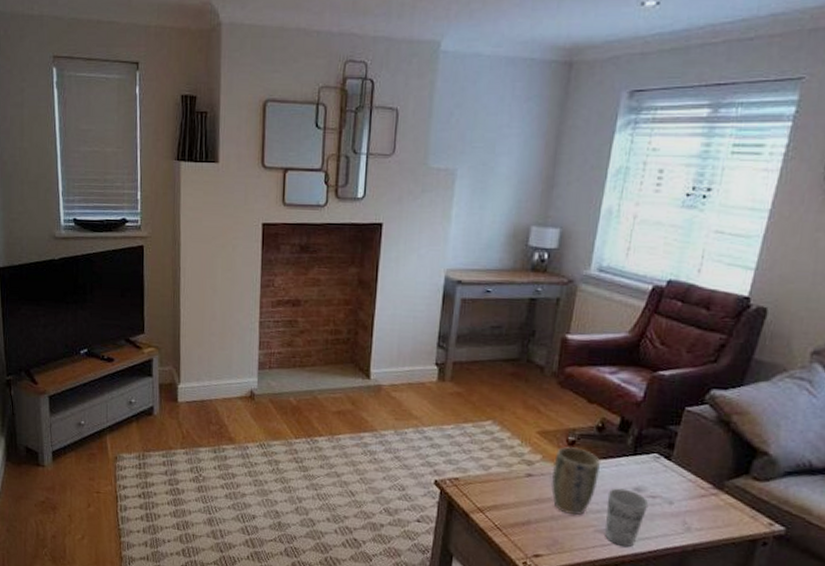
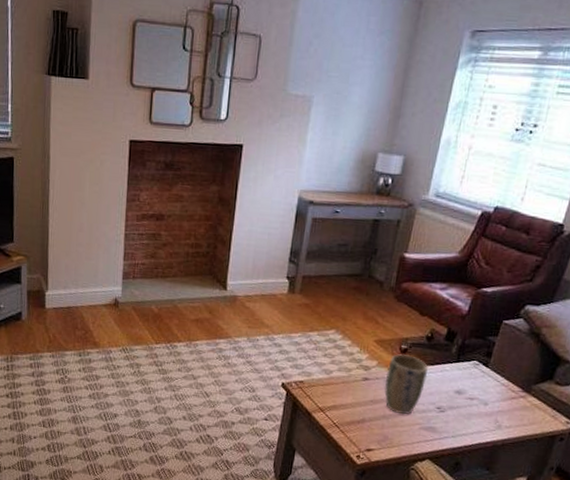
cup: present [604,488,649,548] -> none [428,391,468,443]

